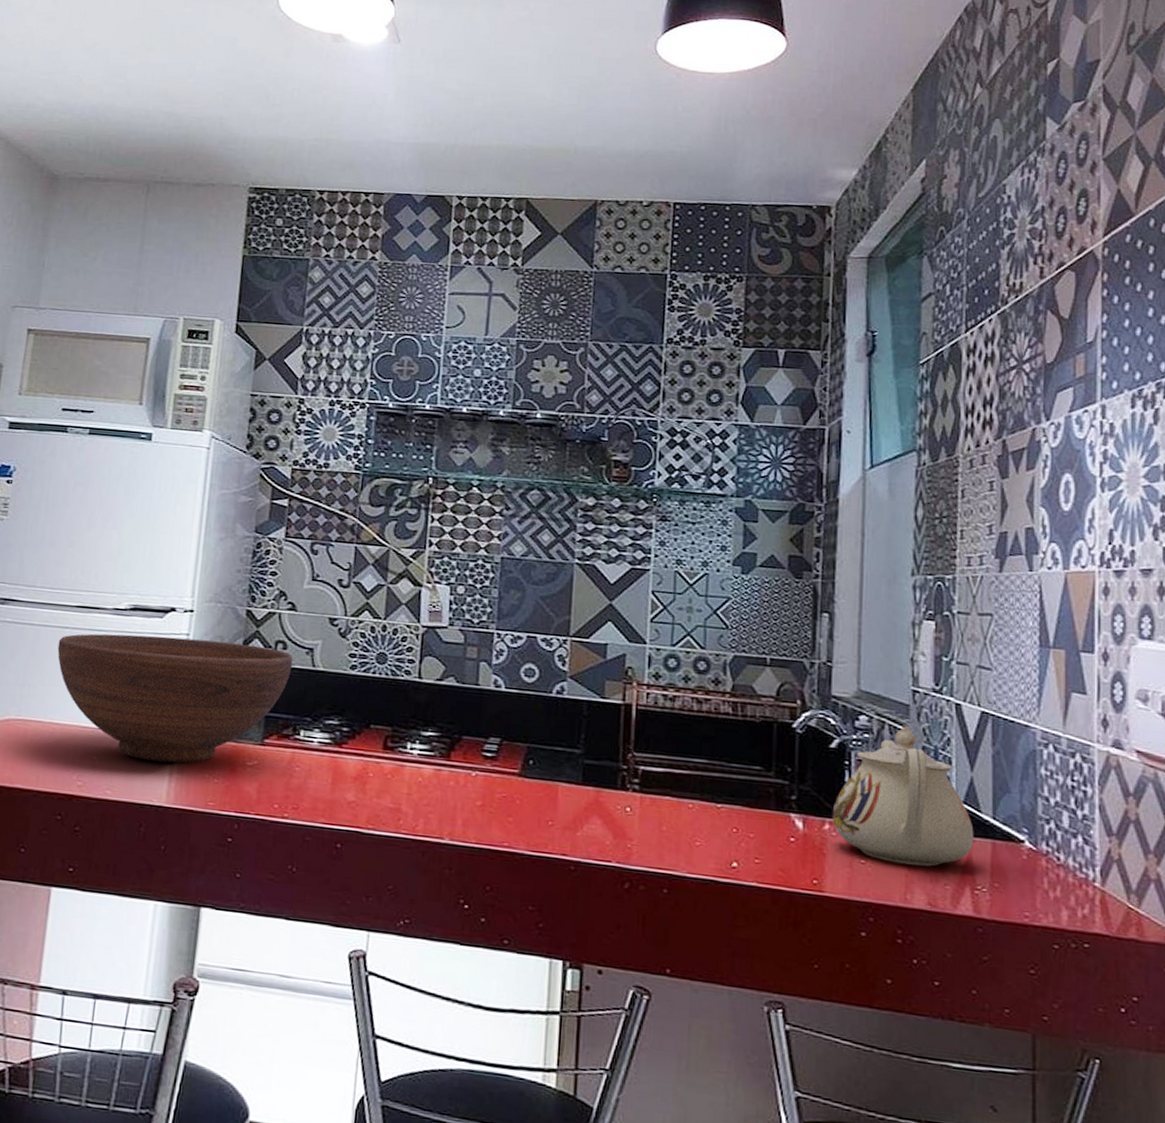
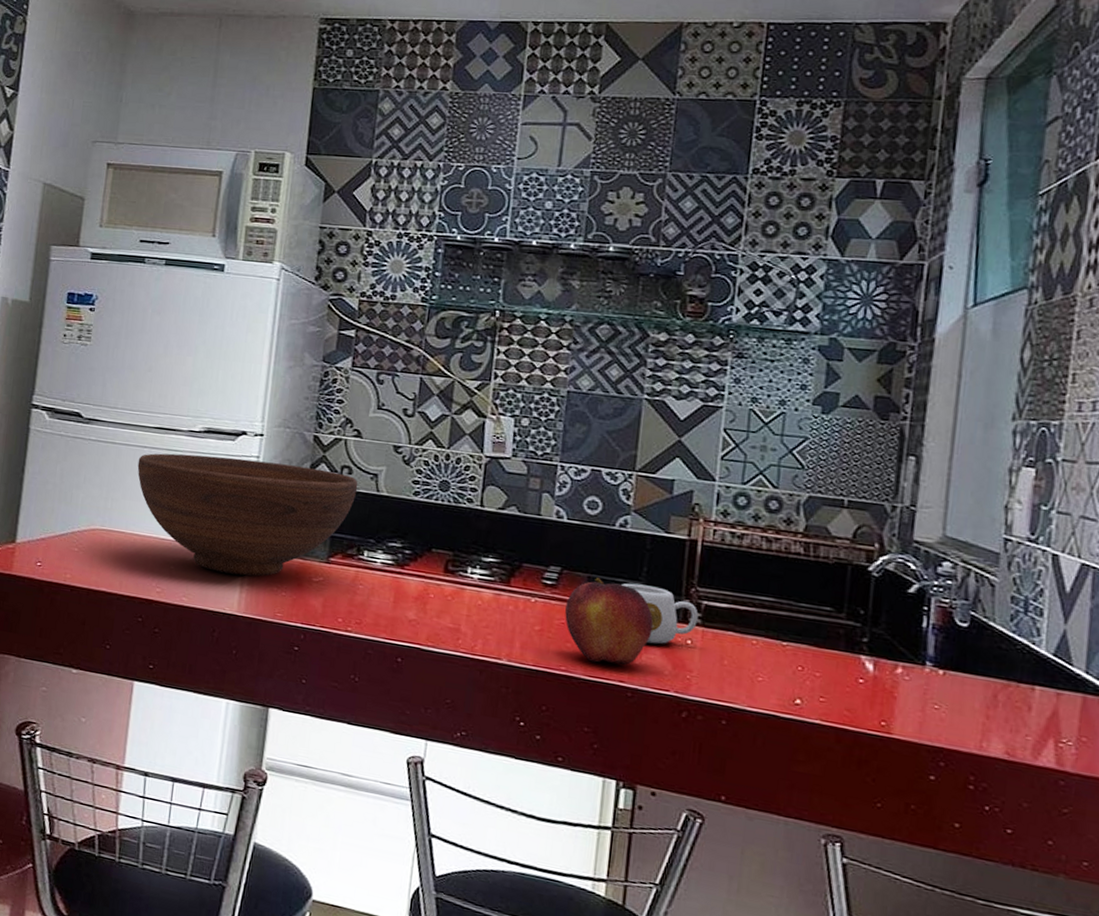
fruit: none [506,746,593,837] -> present [565,577,653,665]
mug: none [561,751,636,814] -> present [622,583,699,644]
teapot: present [832,726,974,867] -> none [905,574,1063,717]

